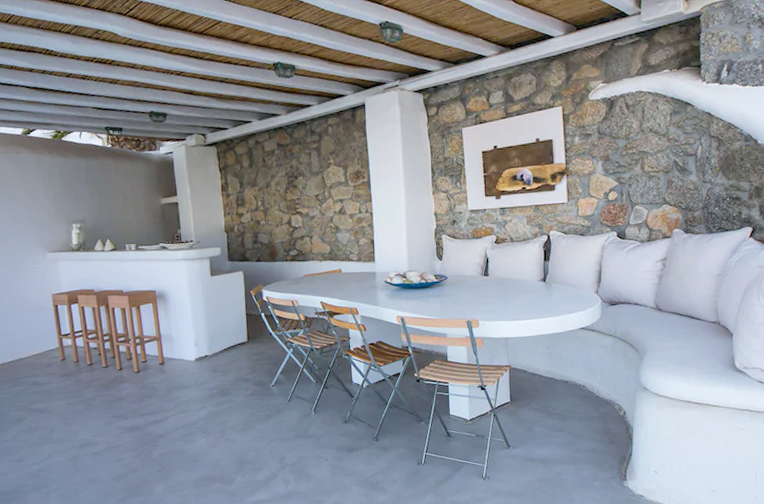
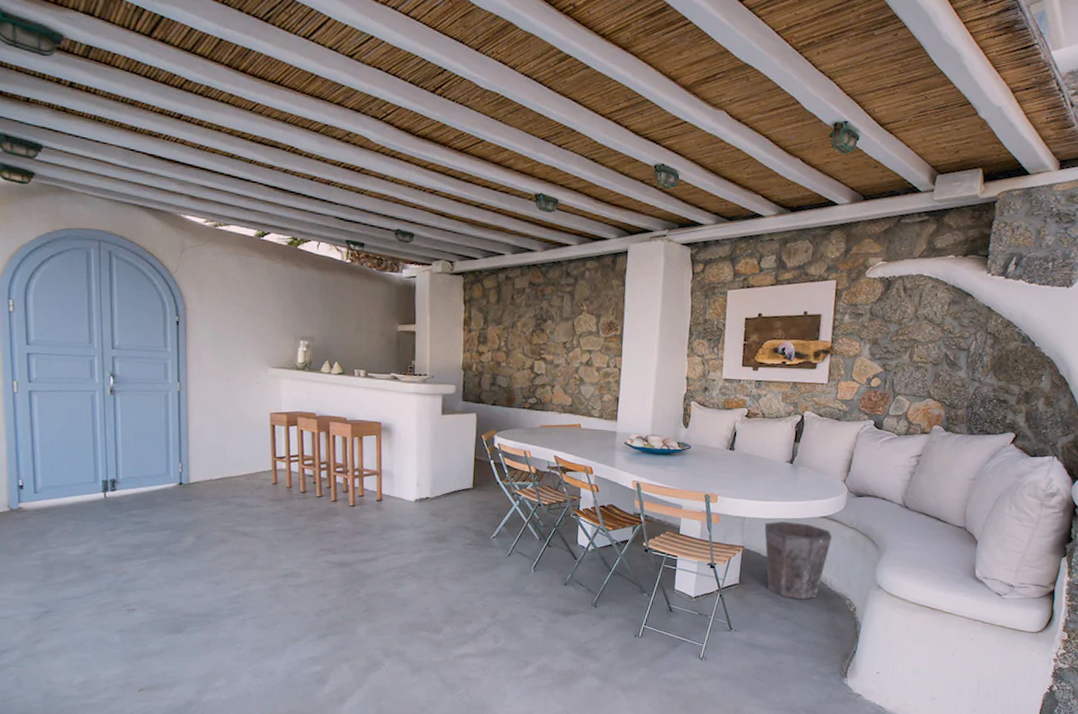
waste bin: none [527,337,593,410] -> present [764,521,832,599]

